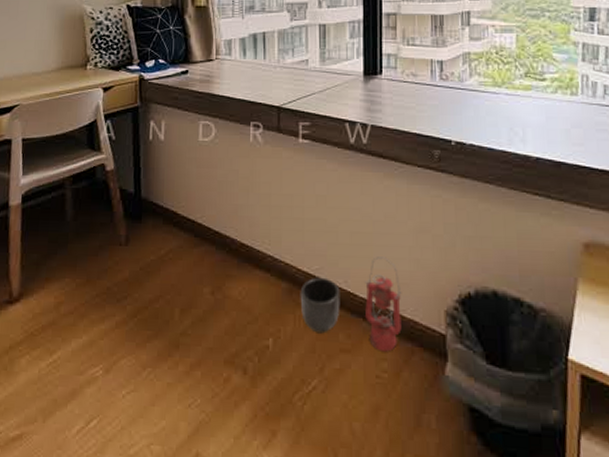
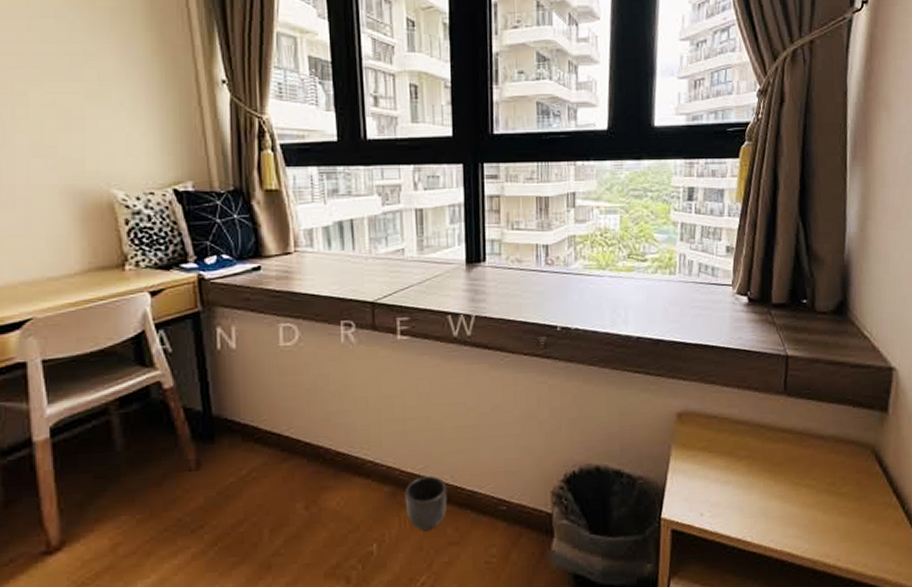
lantern: present [365,257,402,352] -> none [472,447,510,539]

